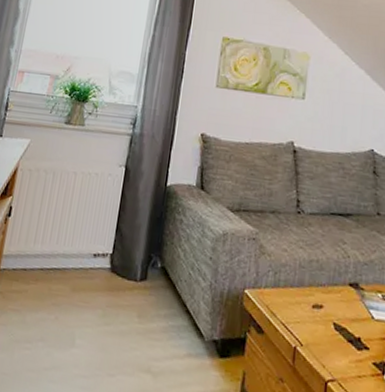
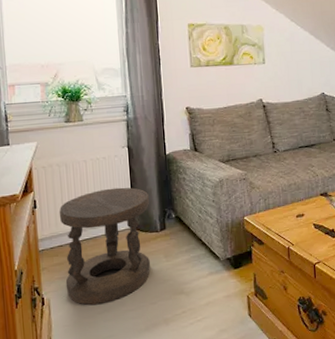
stool: none [16,211,137,359] -> present [59,187,150,306]

